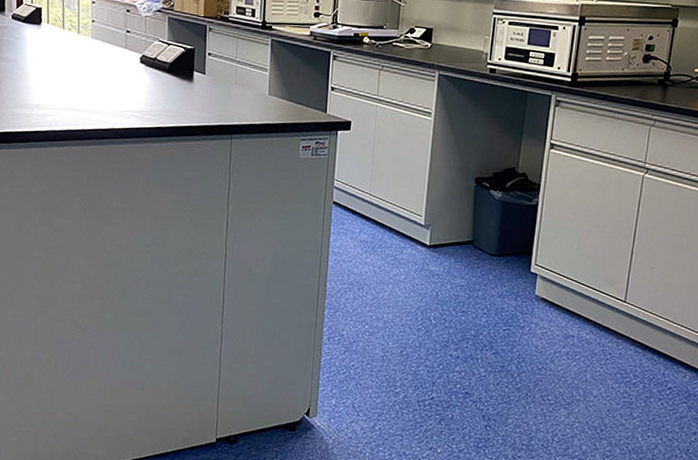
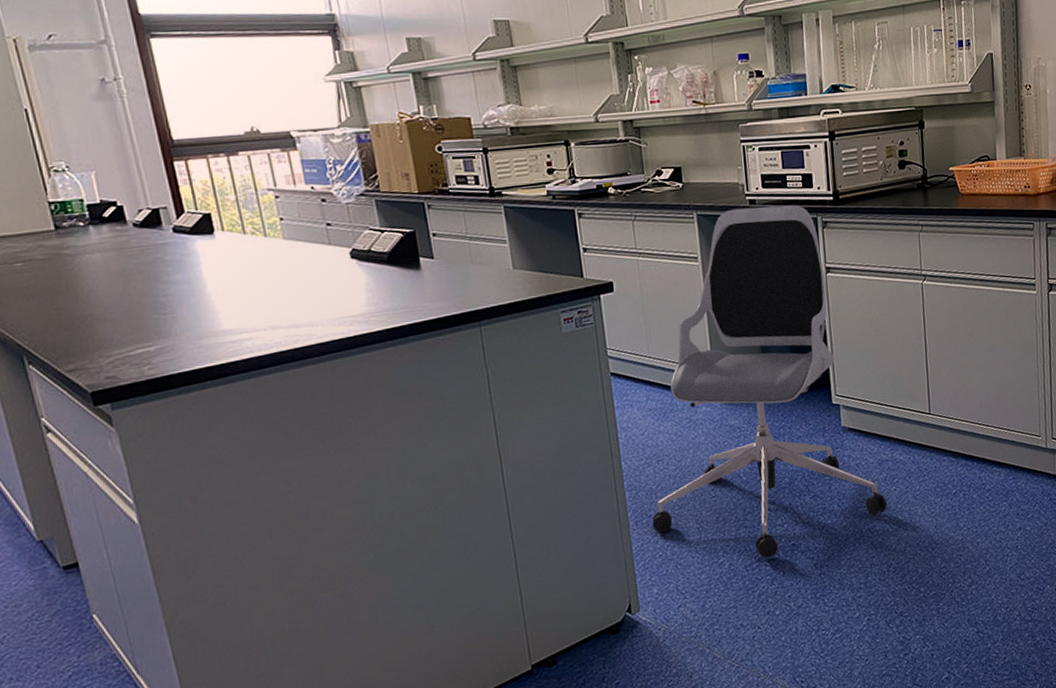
office chair: none [343,74,564,400] -> present [652,205,887,559]

